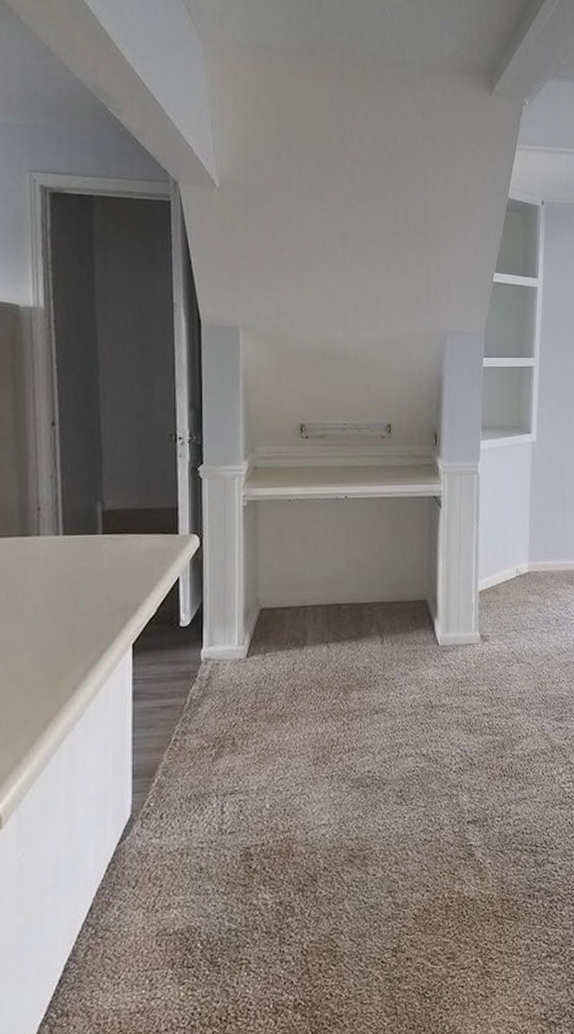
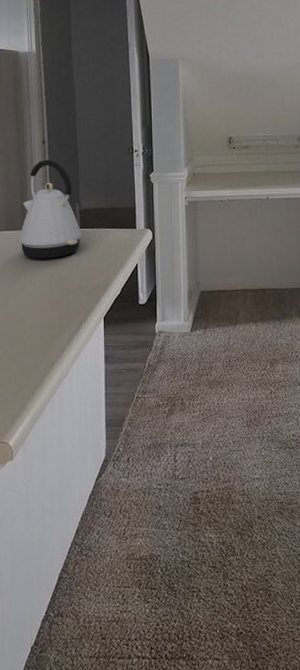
kettle: none [15,447,104,574] -> present [19,159,81,259]

